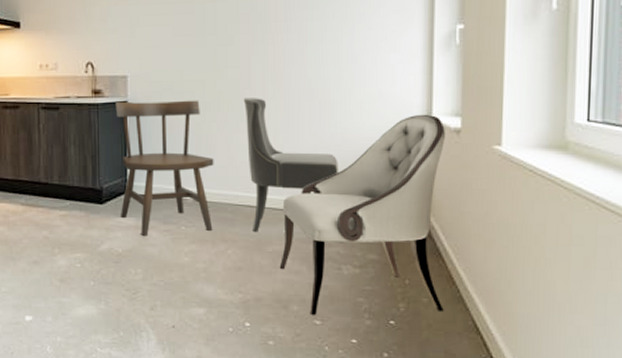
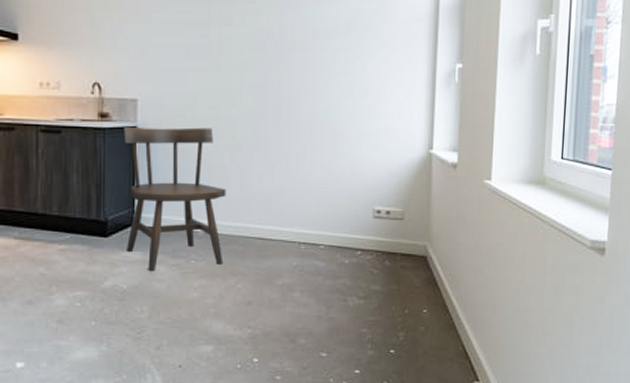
dining chair: present [243,98,343,242] -> none [257,127,350,274]
armchair: present [279,114,446,315] -> none [288,148,445,347]

